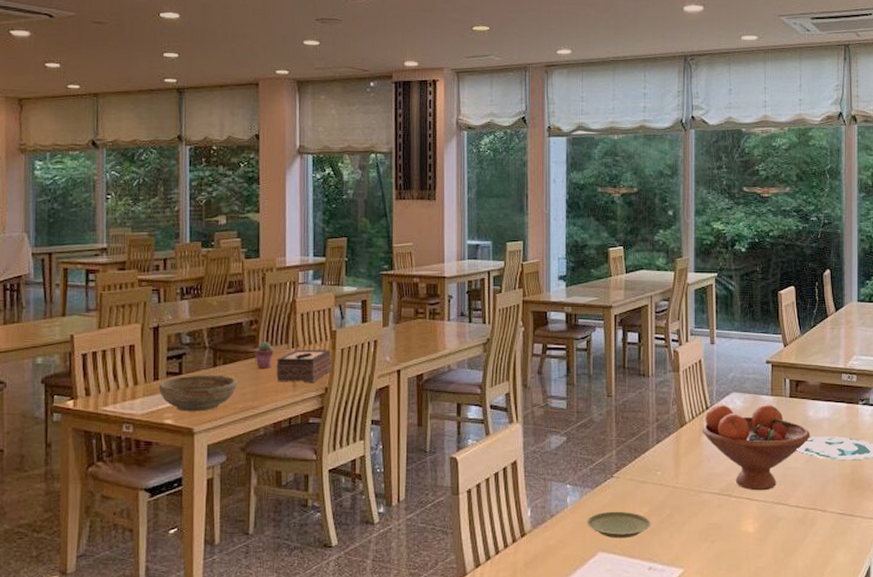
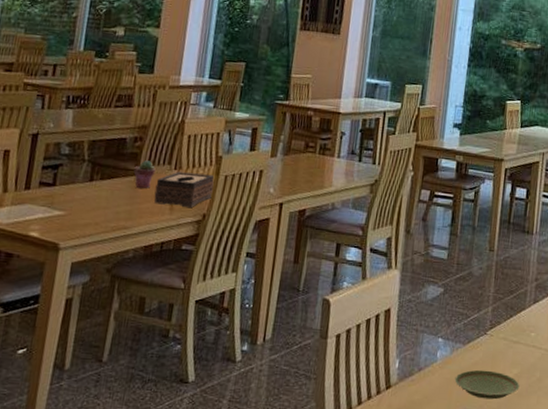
bowl: present [158,375,237,412] -> none [28,188,113,227]

